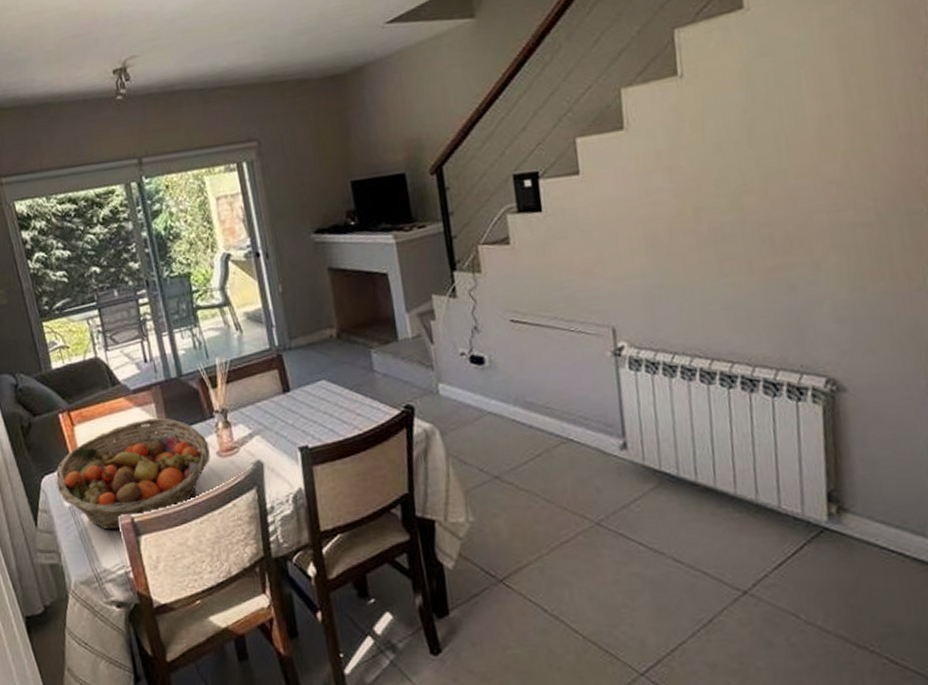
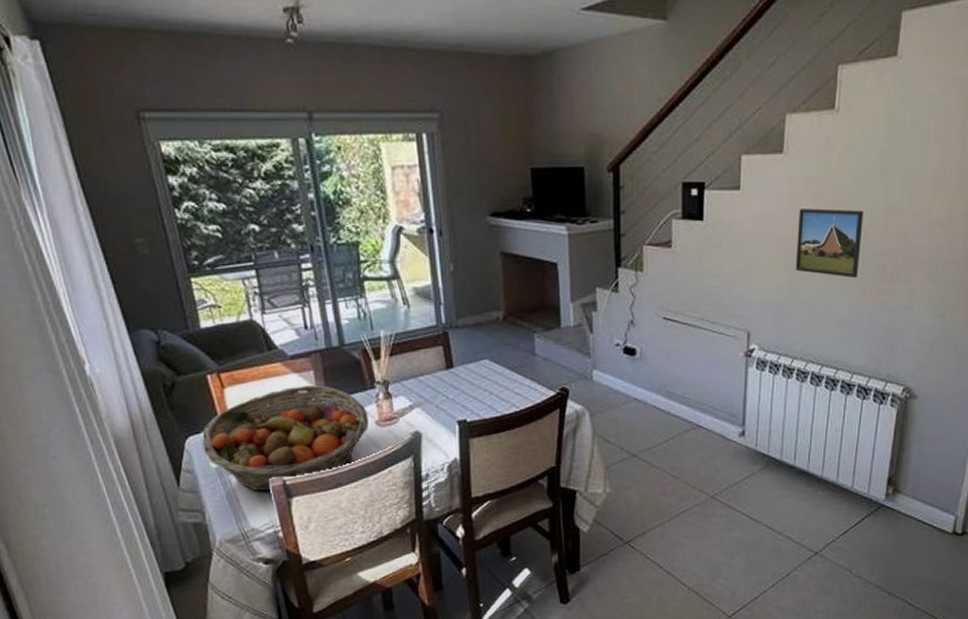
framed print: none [652,179,740,256] -> present [795,208,863,279]

